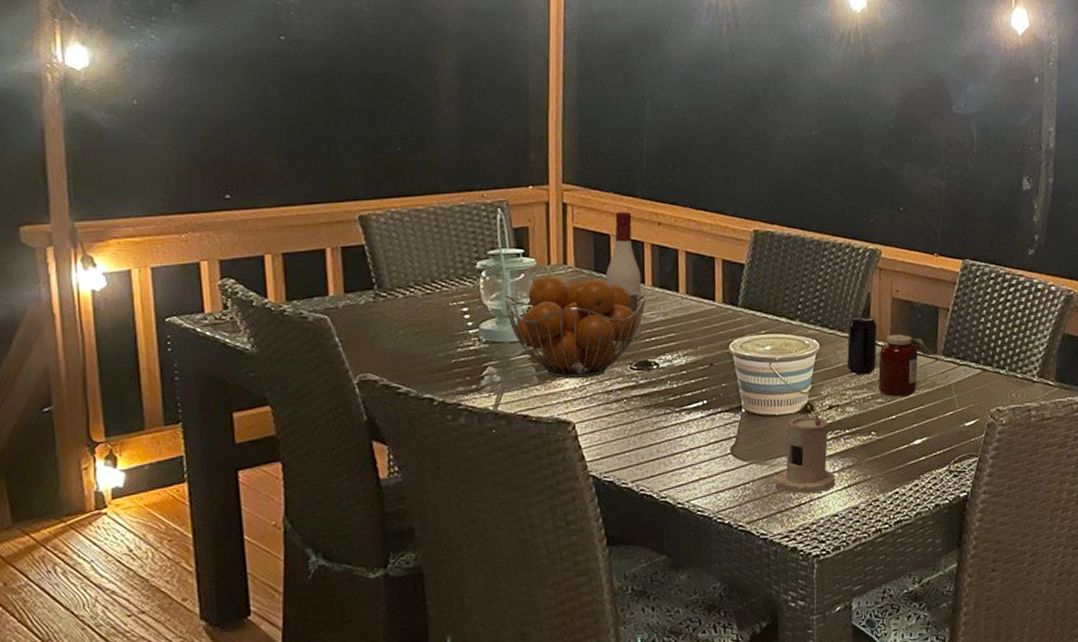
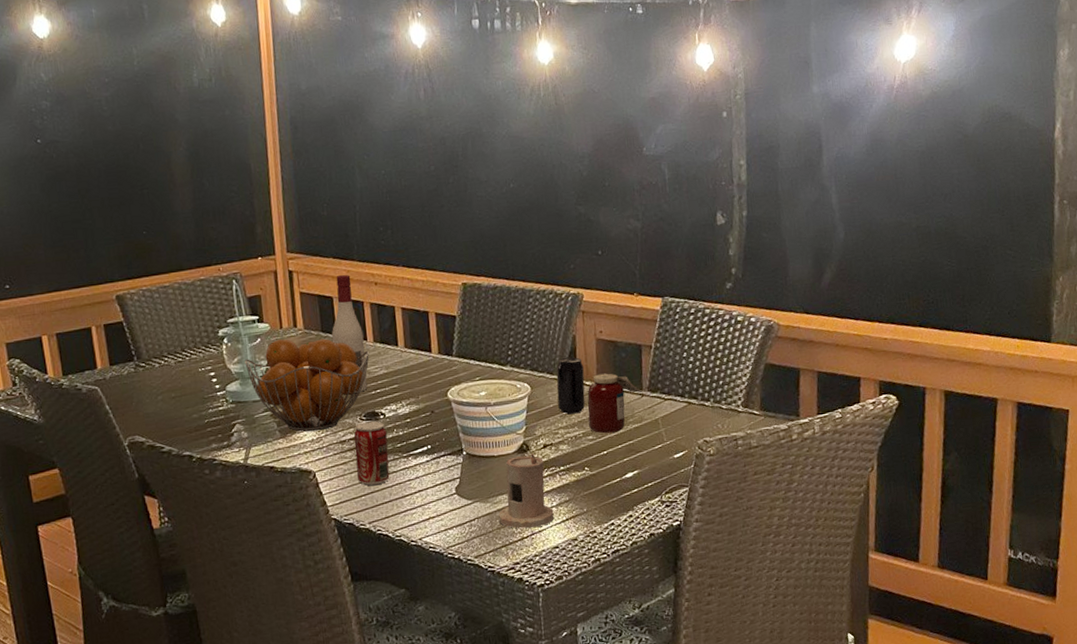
beverage can: none [621,371,660,442] -> present [354,421,390,486]

